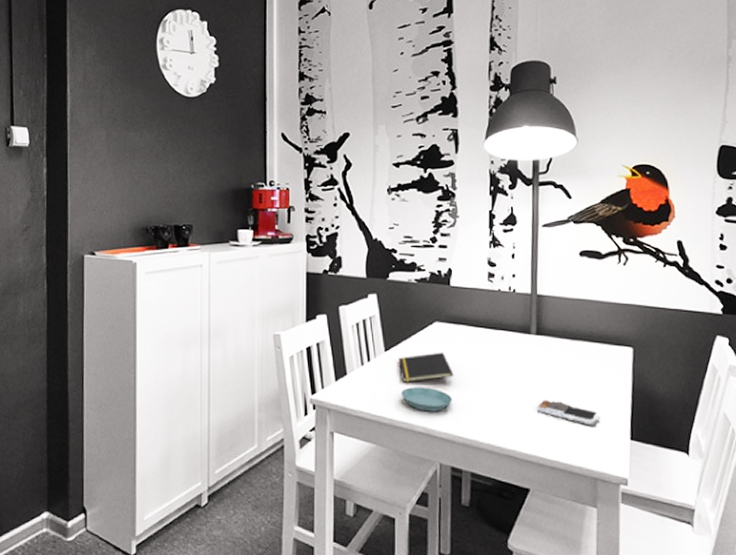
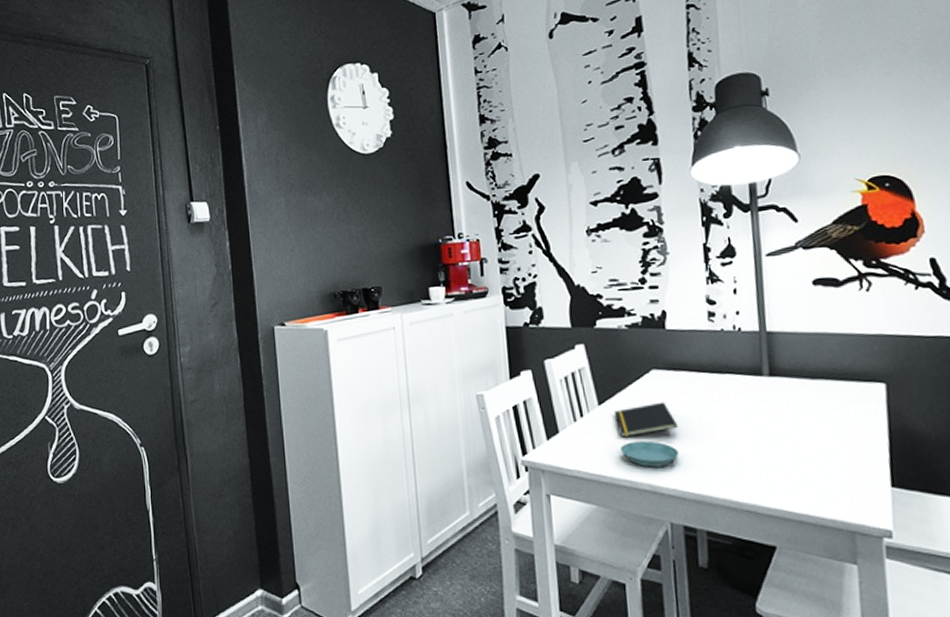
architectural model: present [536,400,600,426] -> none [776,447,853,474]

